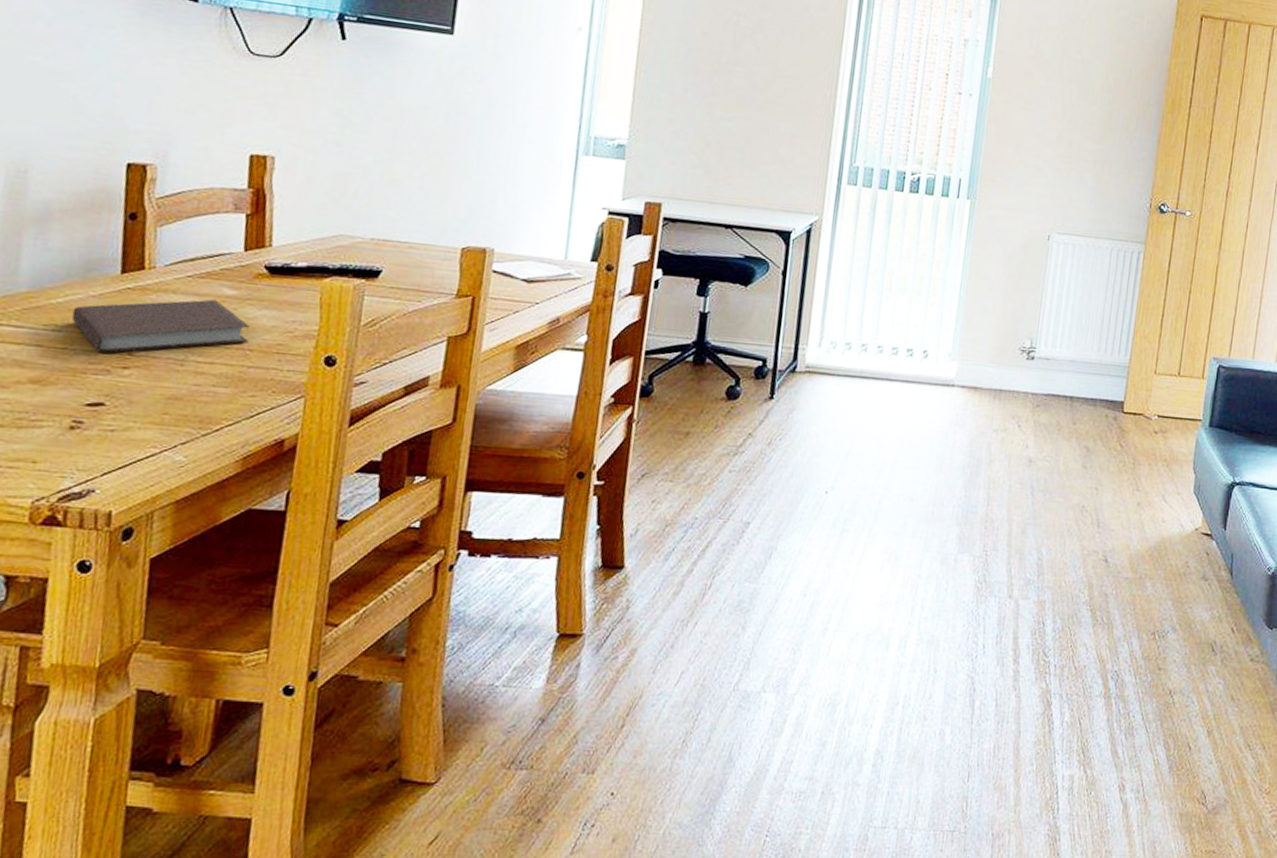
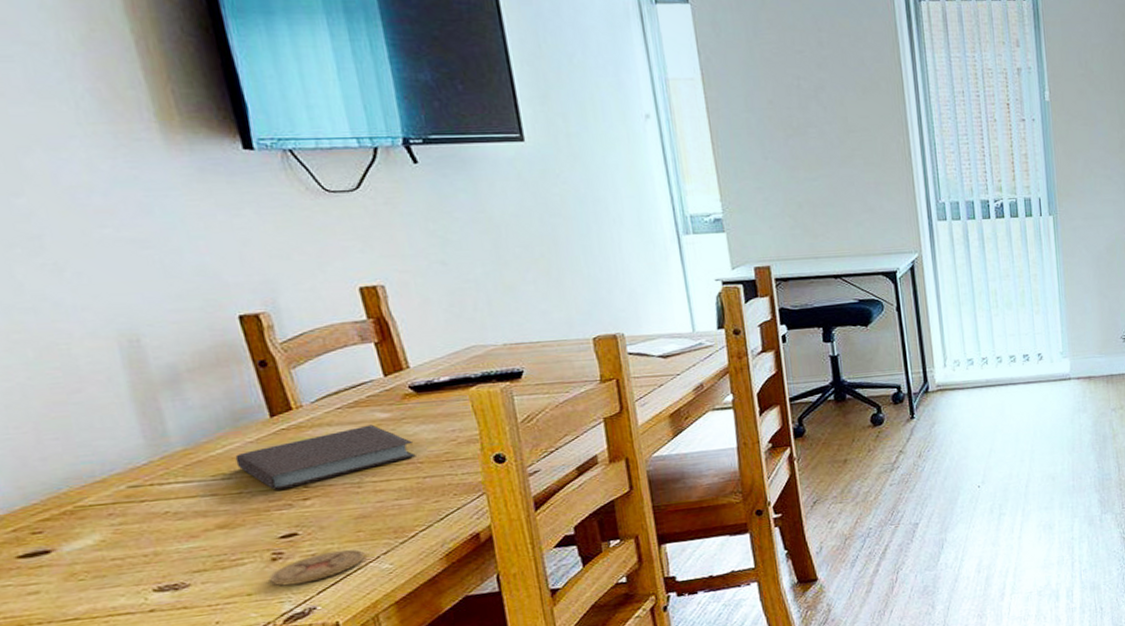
coaster: none [60,430,163,461] -> present [269,548,365,586]

